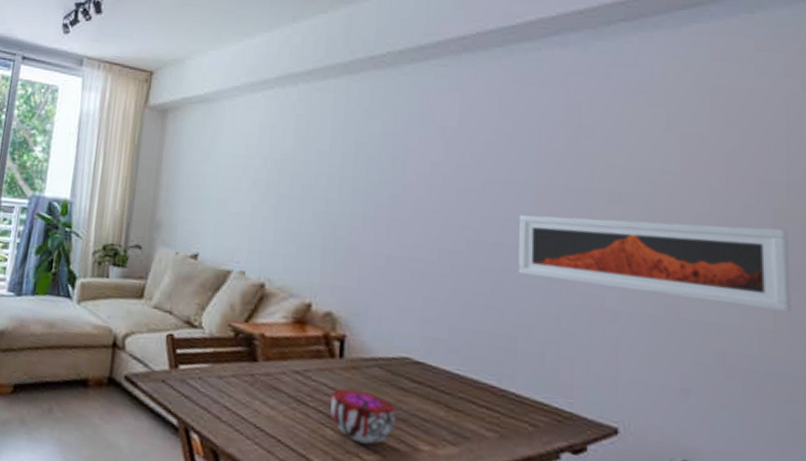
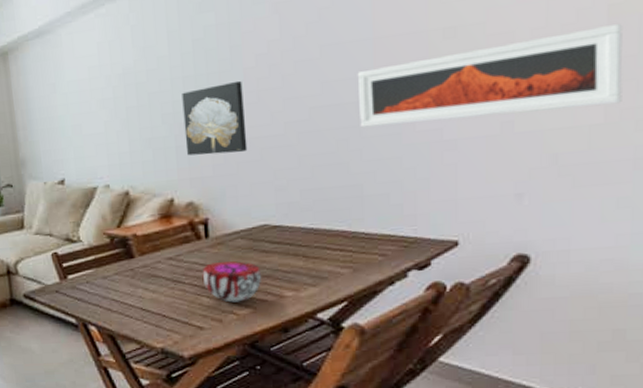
wall art: none [333,192,401,271] -> present [182,80,248,156]

